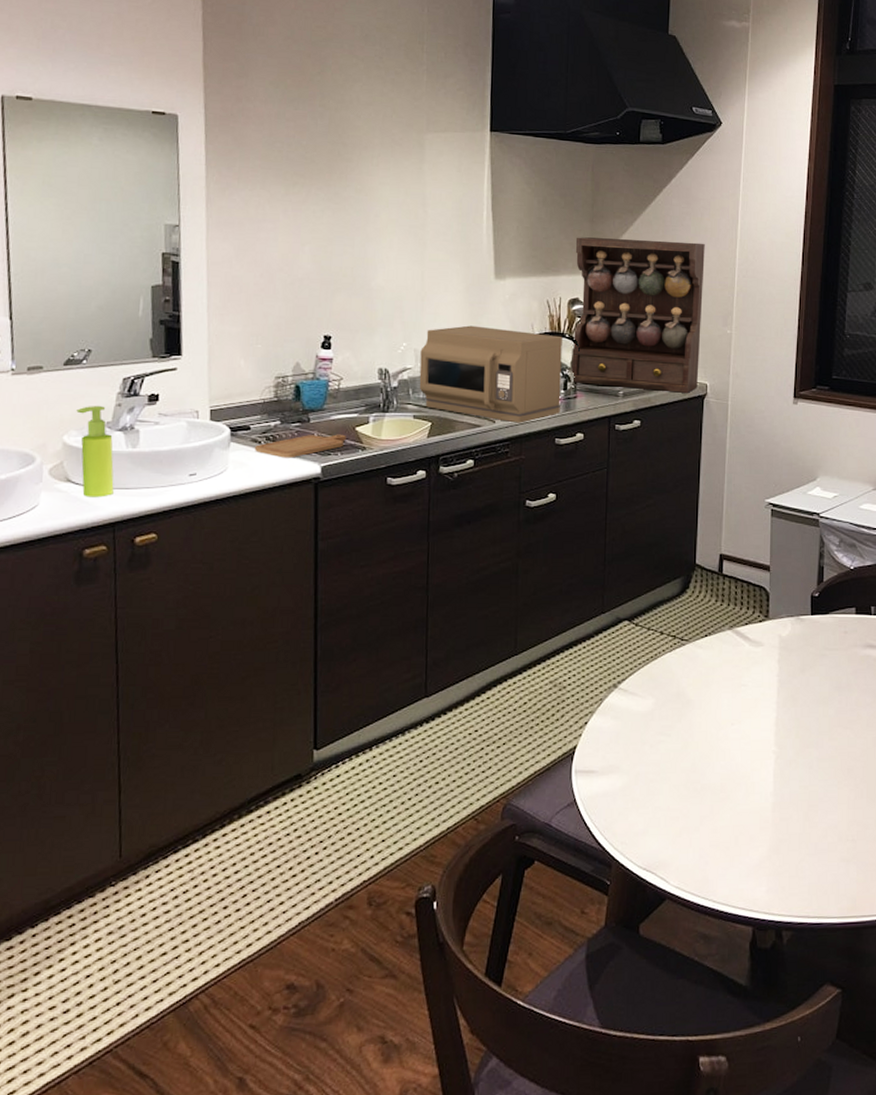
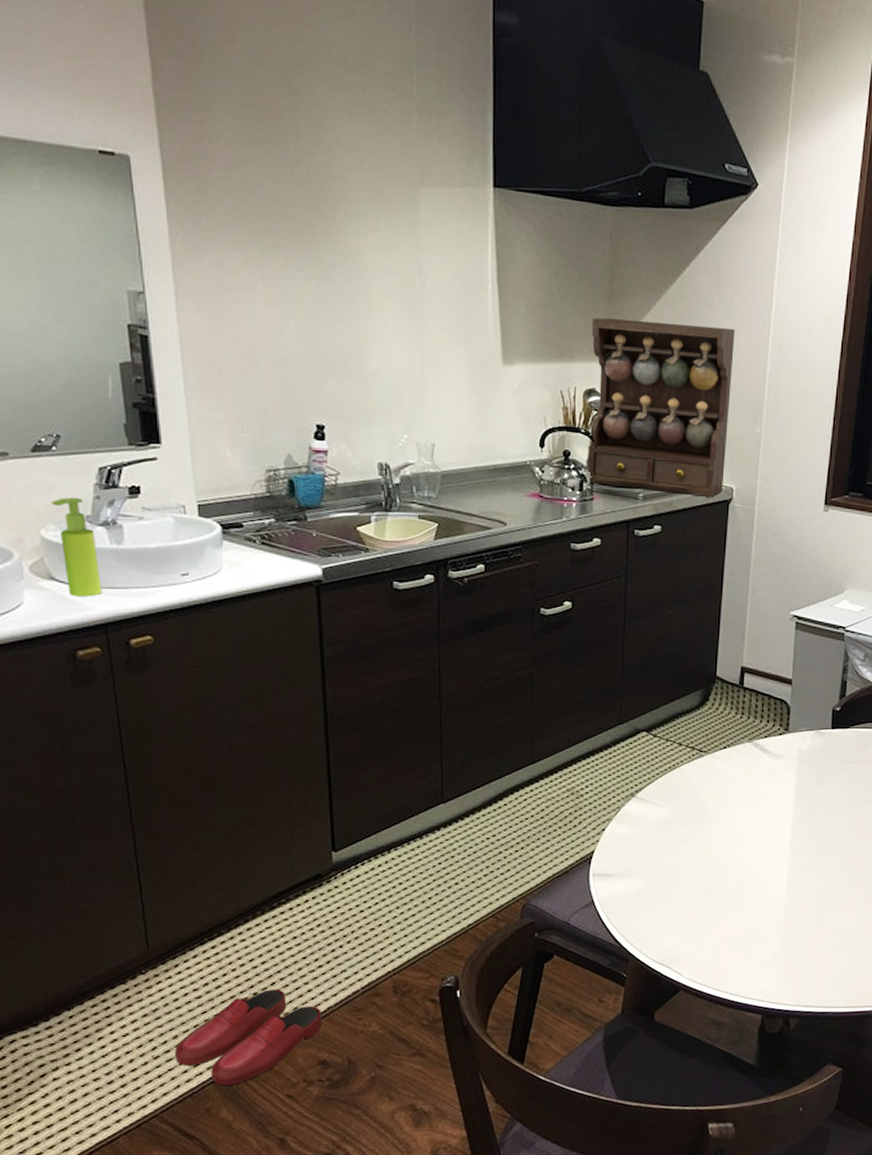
slippers: none [137,902,293,1015] -> present [175,989,322,1086]
chopping board: present [255,434,346,458] -> none [250,534,347,559]
microwave: present [419,325,562,423] -> none [423,417,578,526]

